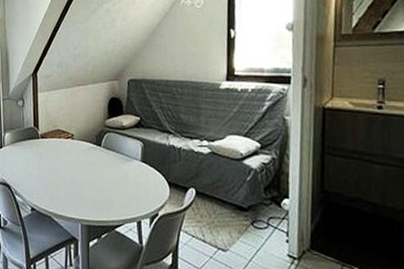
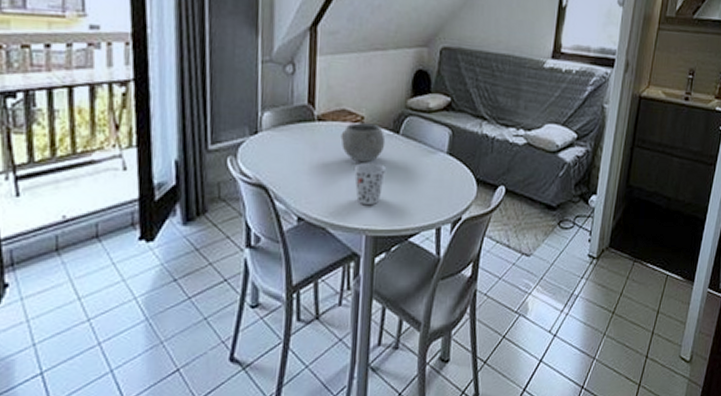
bowl: none [58,139,91,169] -> present [340,123,386,163]
cup: none [68,167,92,200] -> present [353,161,386,204]

